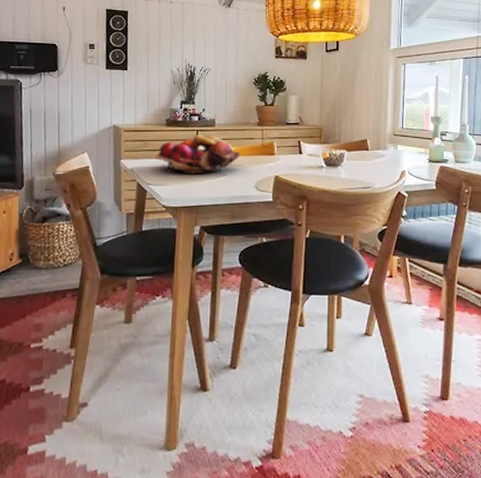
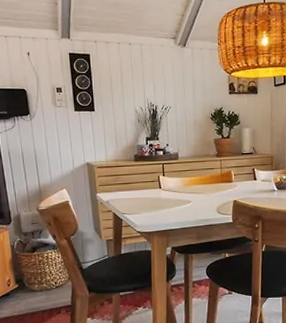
fruit basket: present [155,135,241,175] -> none [127,167,203,203]

